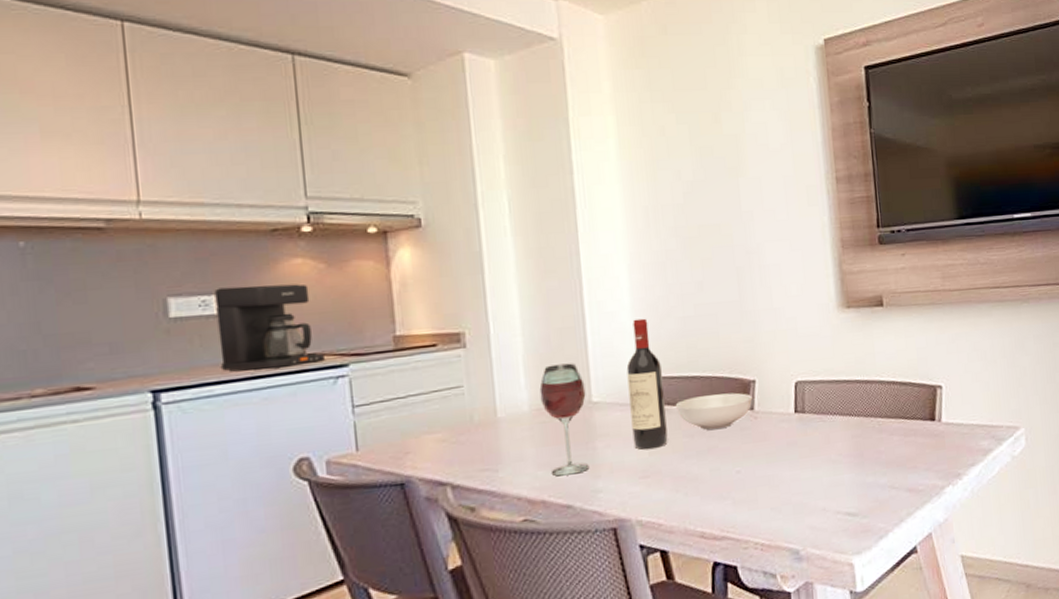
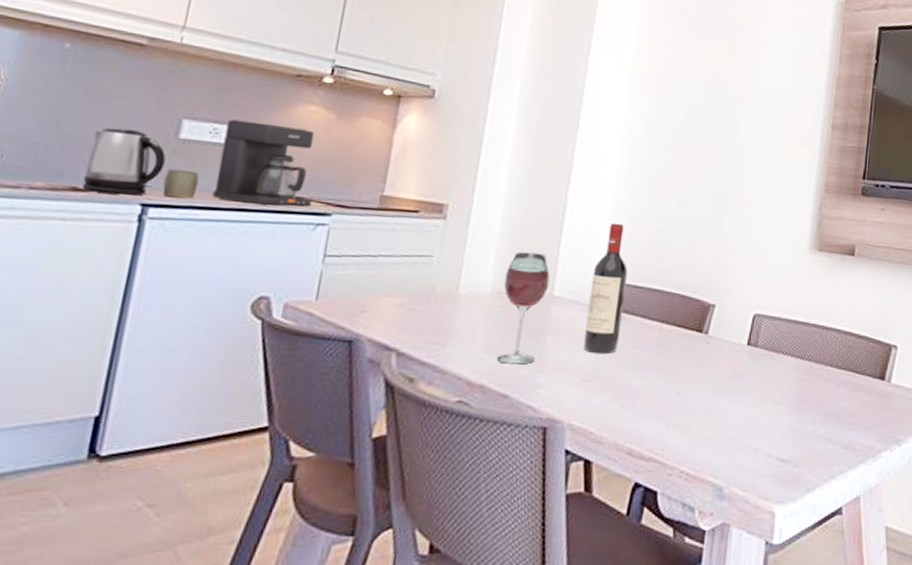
kettle: none [80,317,163,389] -> present [81,127,166,196]
mug: none [166,348,205,379] -> present [162,168,200,199]
bowl: present [675,392,753,430] -> none [632,310,709,347]

